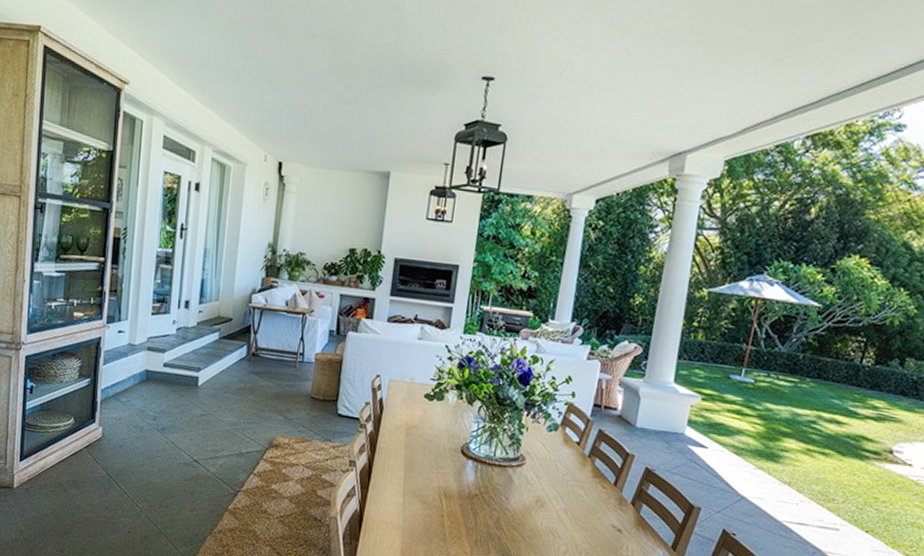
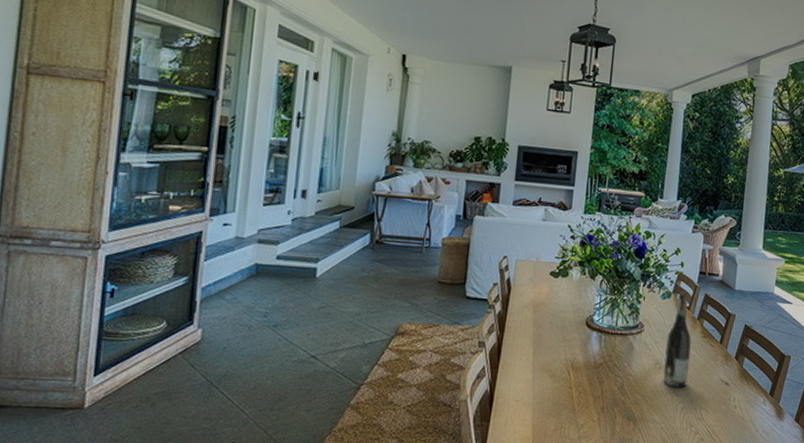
wine bottle: none [544,425,580,529] -> present [662,292,692,388]

